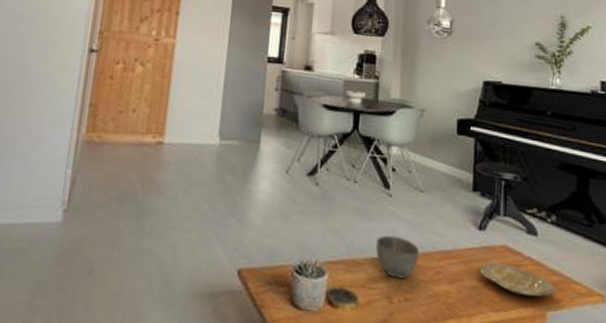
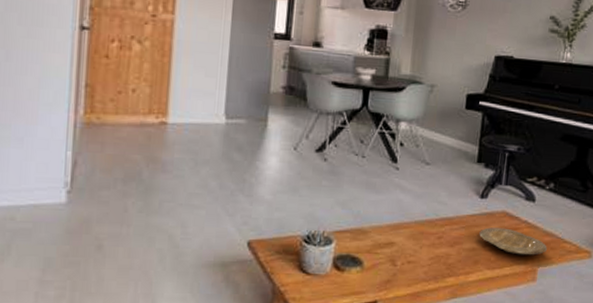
bowl: present [376,235,420,279] -> none [382,205,424,244]

